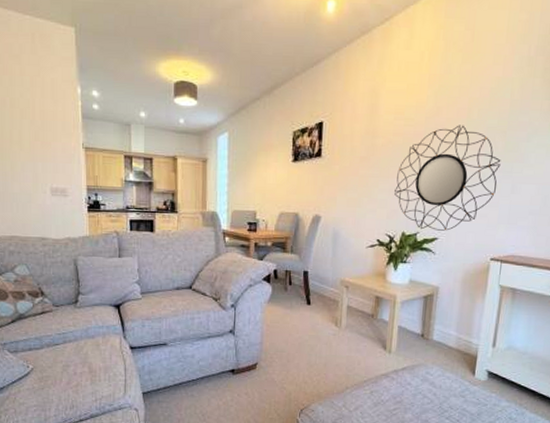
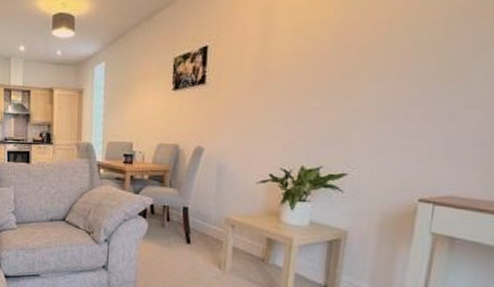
home mirror: present [394,125,501,231] -> none [292,41,435,166]

